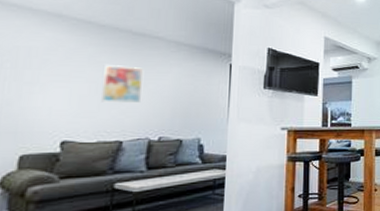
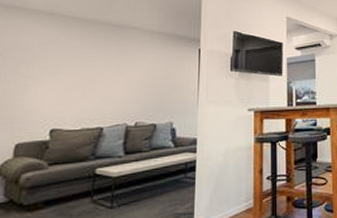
wall art: present [101,64,144,104] -> none [85,55,122,92]

